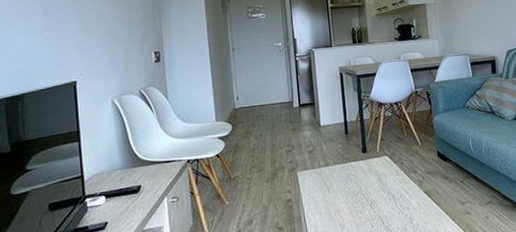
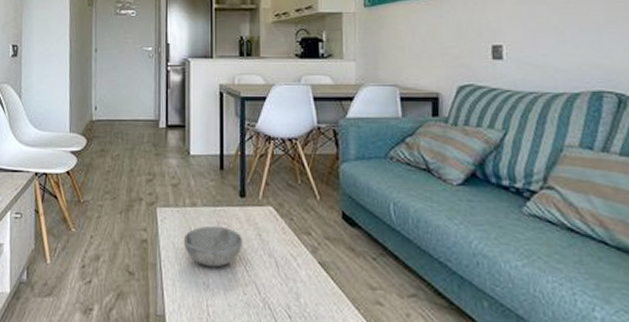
bowl: none [321,177,368,211] -> present [183,225,244,268]

